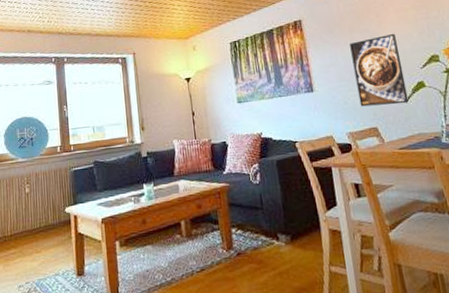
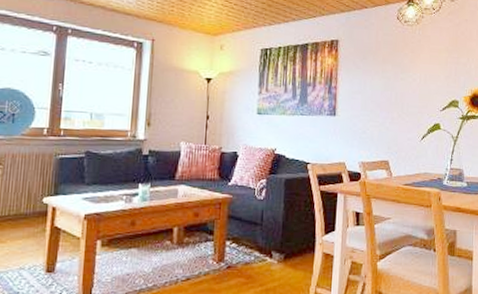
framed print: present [349,33,409,107] -> none [377,71,425,142]

